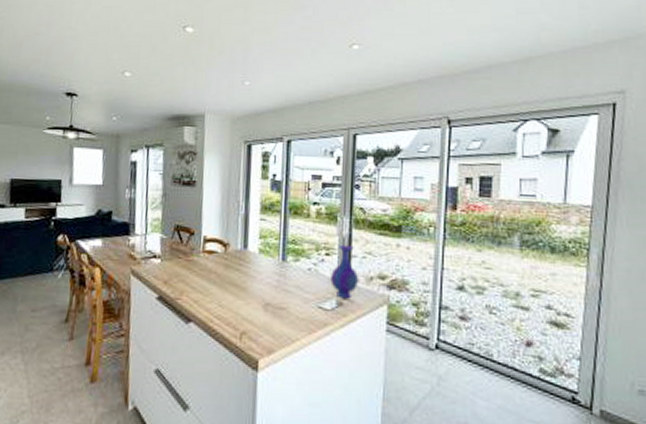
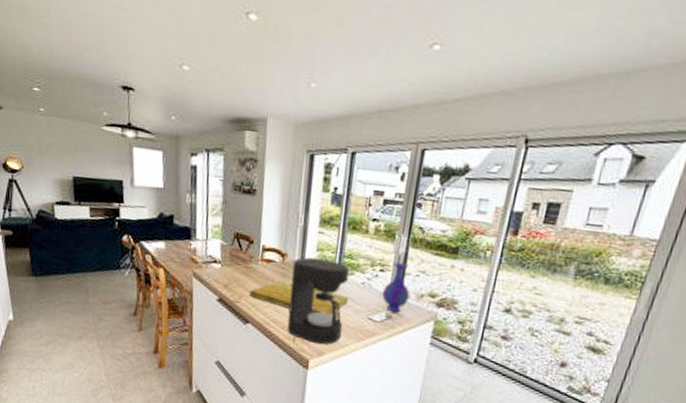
cutting board: none [191,271,296,306] -> present [250,280,348,315]
coffee maker: none [232,245,295,341] -> present [286,257,350,345]

